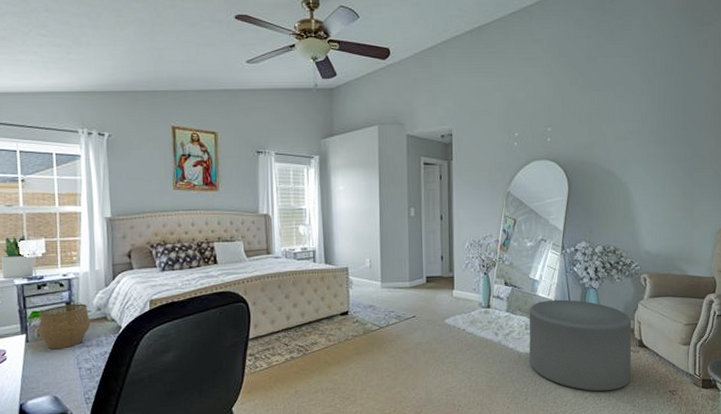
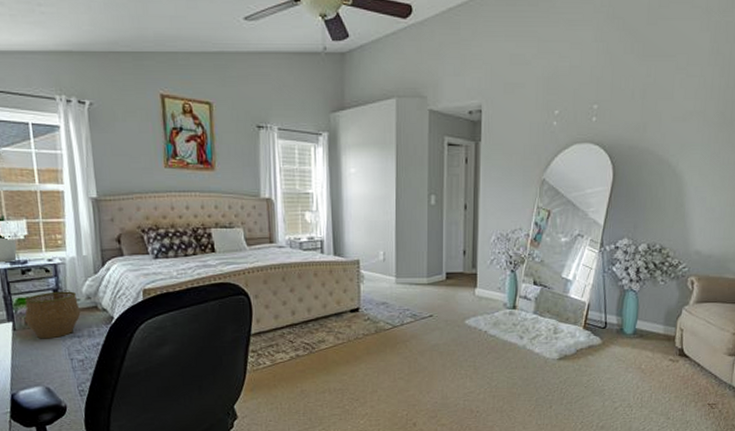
pouf: present [529,299,632,392] -> none [556,302,673,402]

